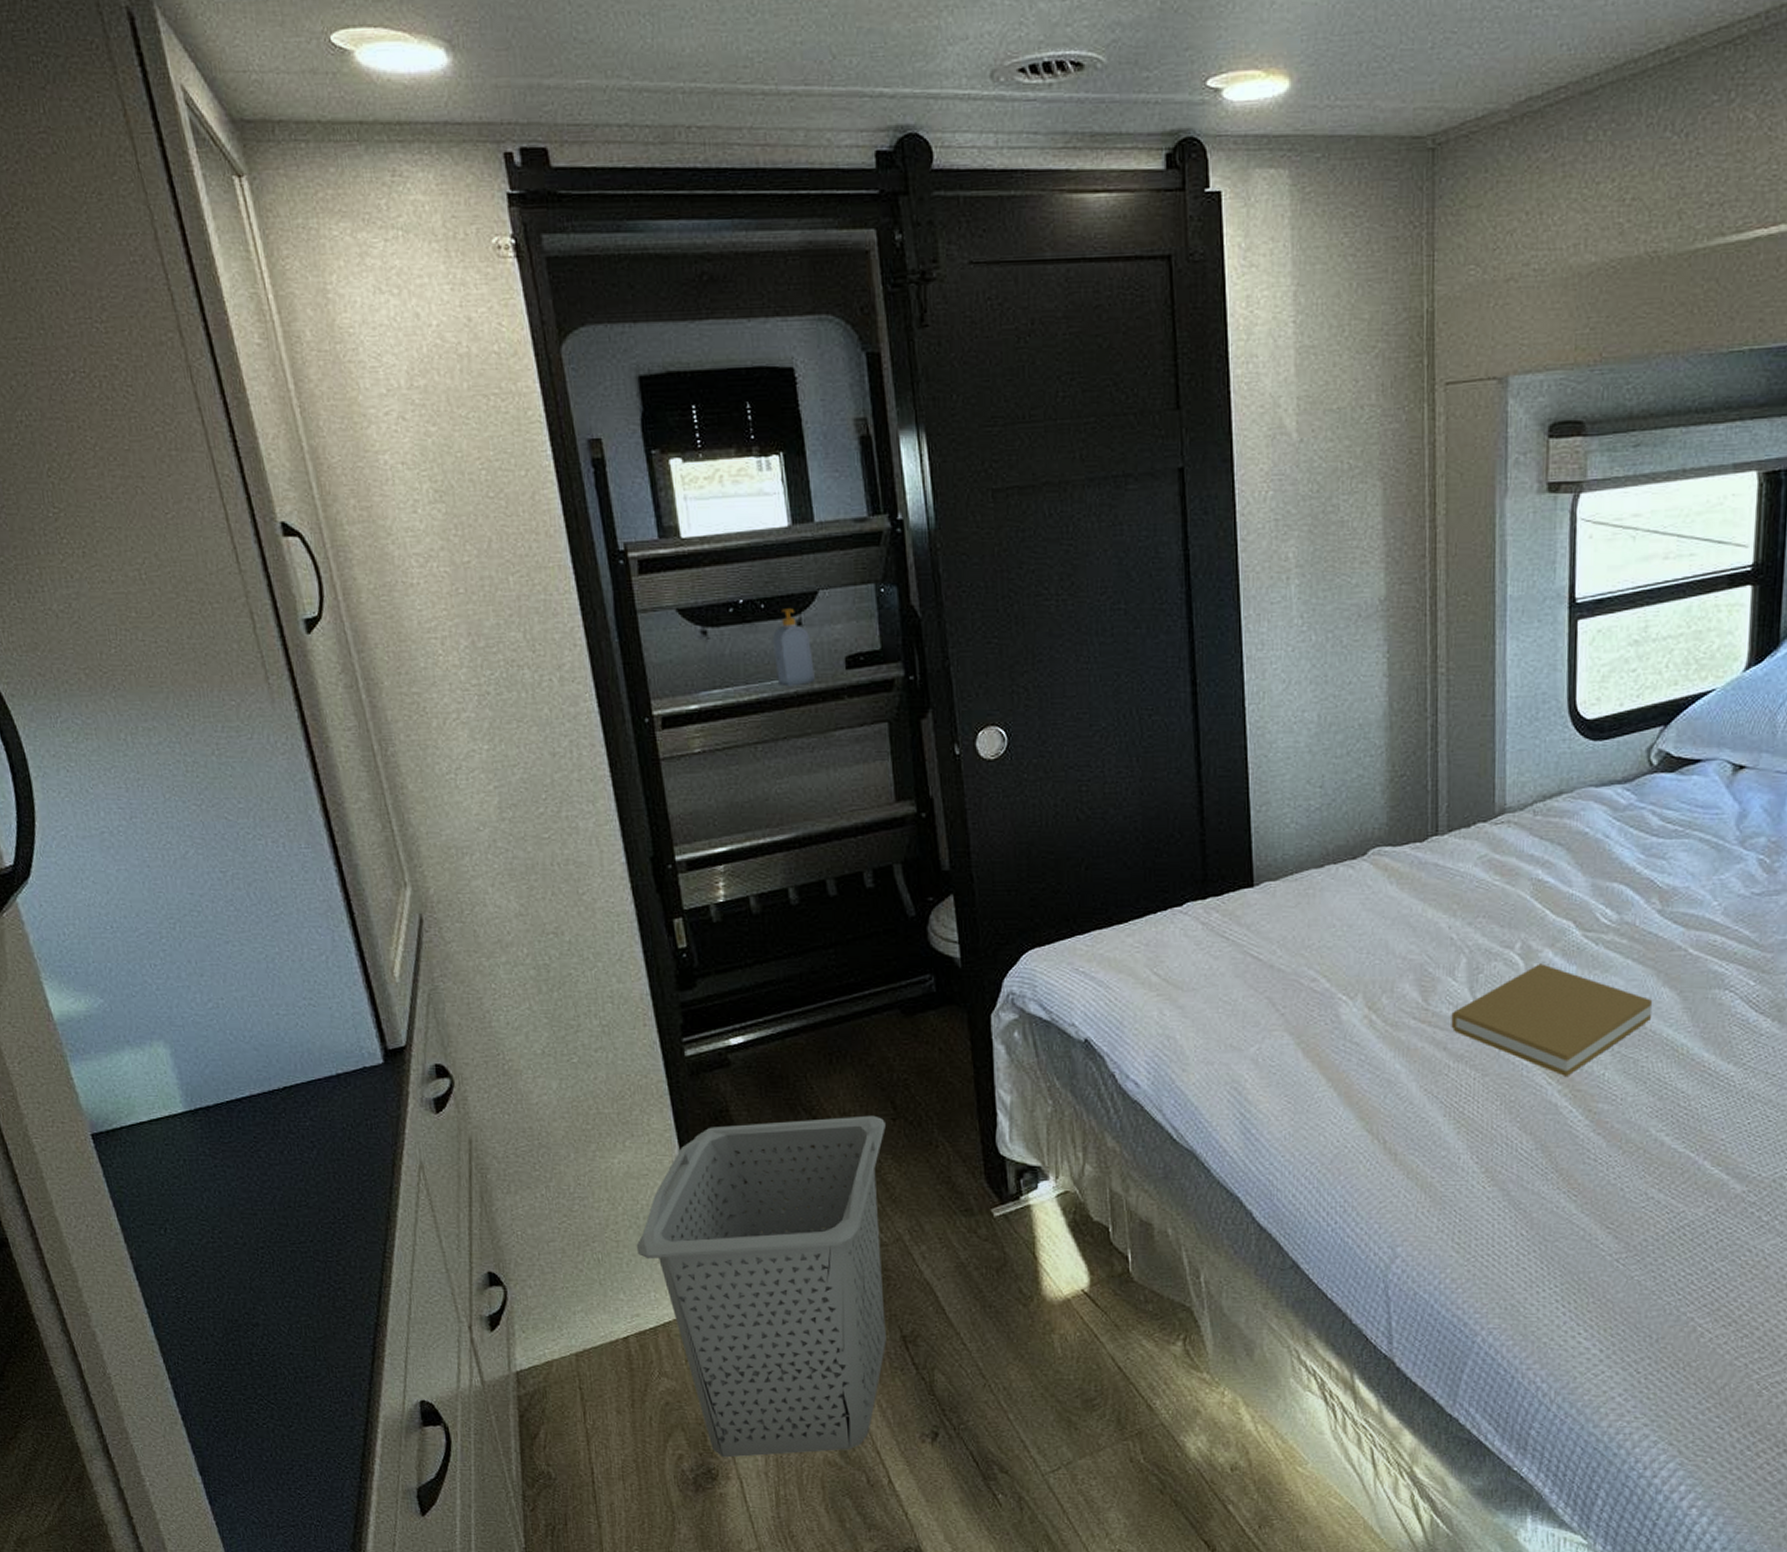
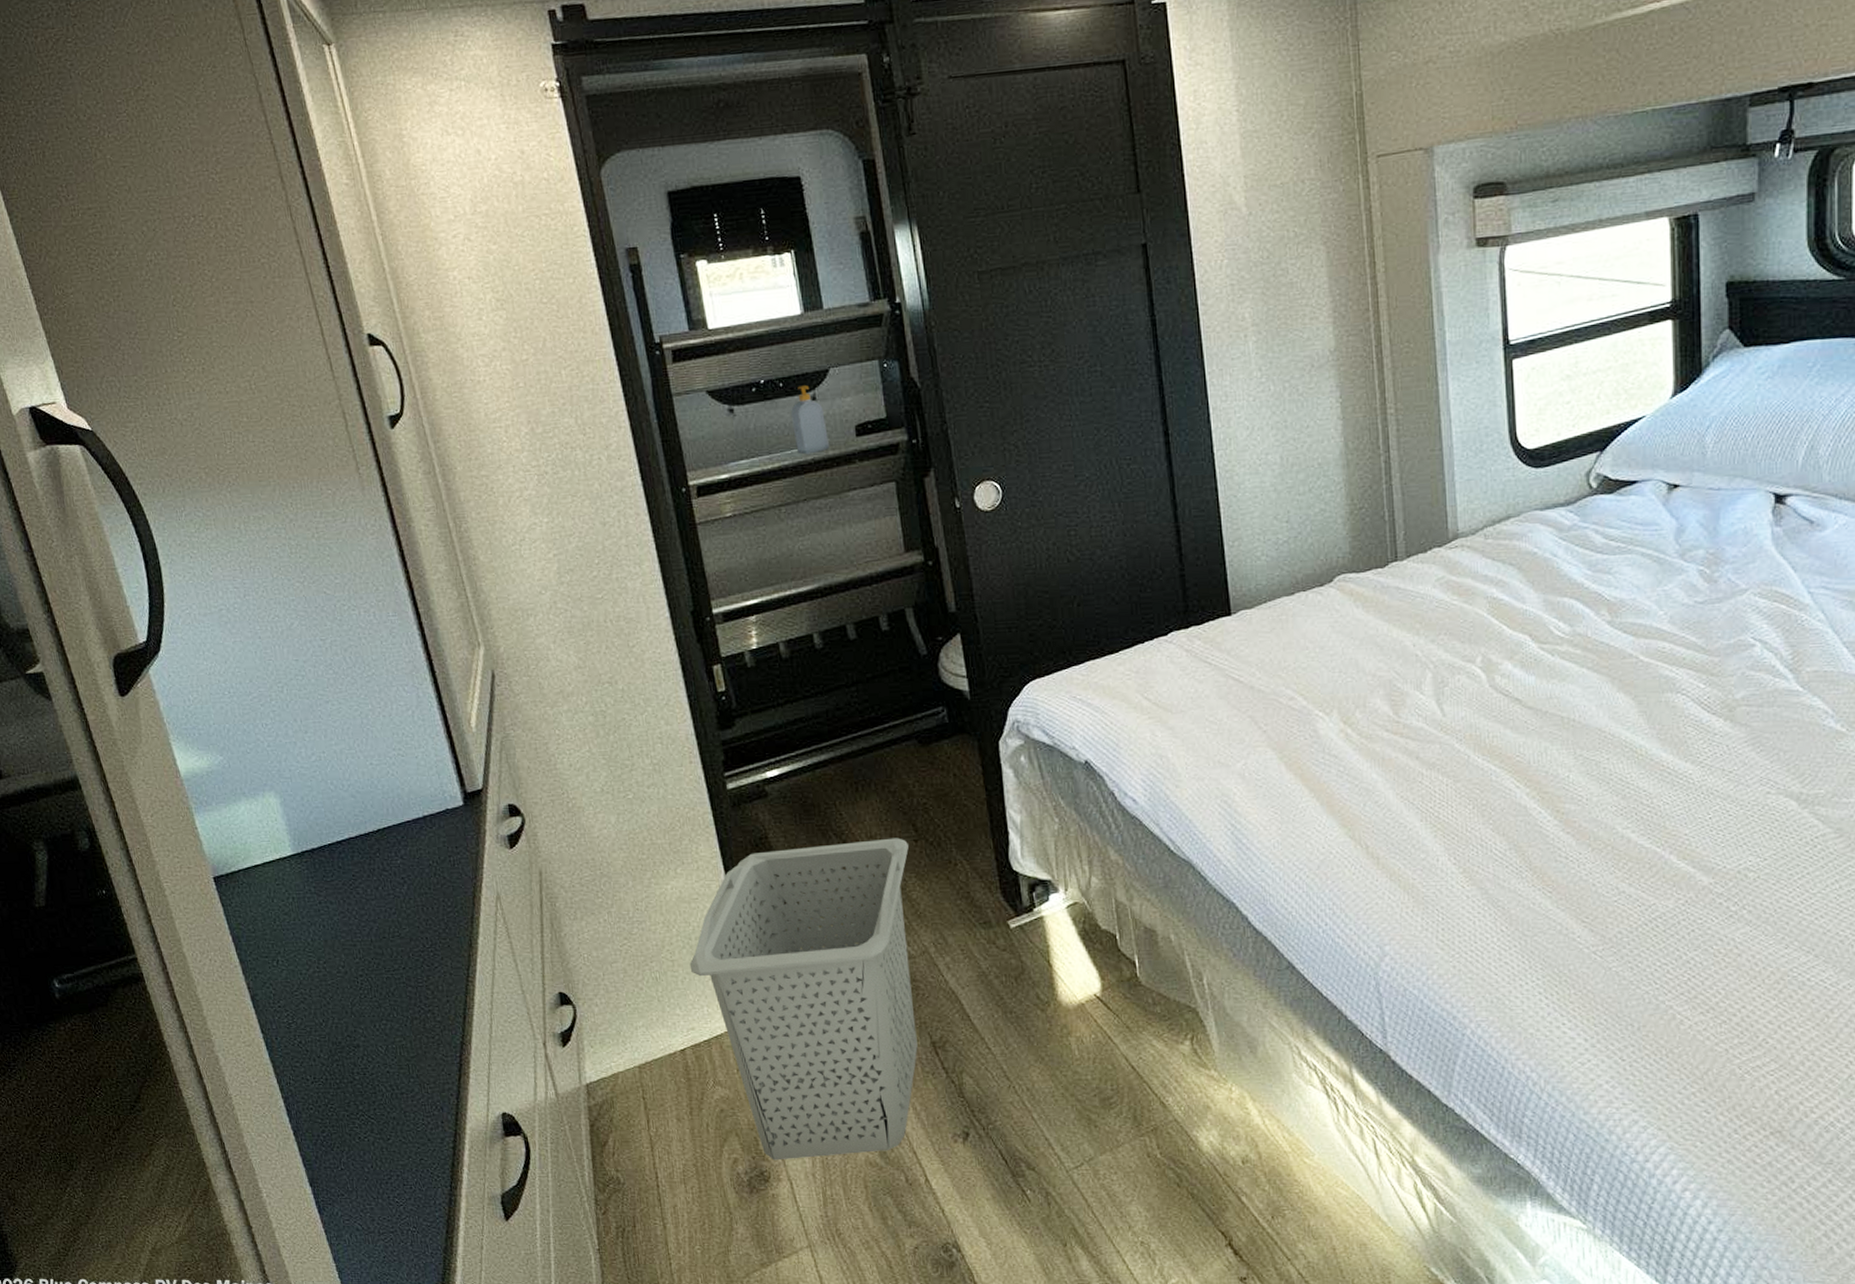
book: present [1451,963,1653,1076] -> none [1421,675,1610,780]

